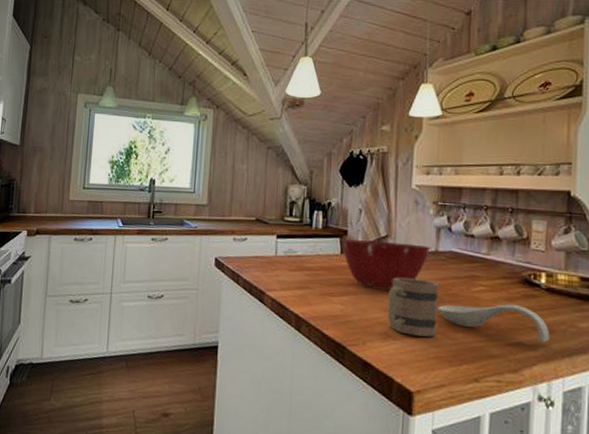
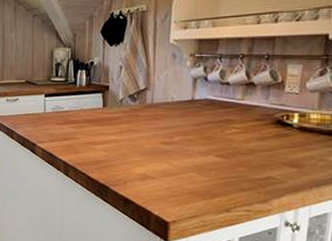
mixing bowl: present [341,239,431,290] -> none [103,94,188,137]
mug: present [387,277,439,337] -> none [146,125,195,175]
spoon rest: present [437,304,550,343] -> none [192,143,300,176]

